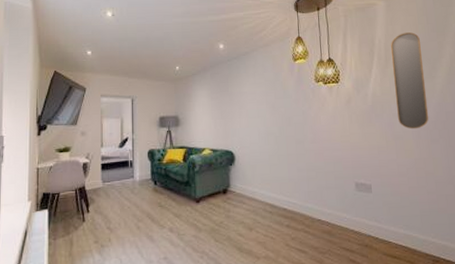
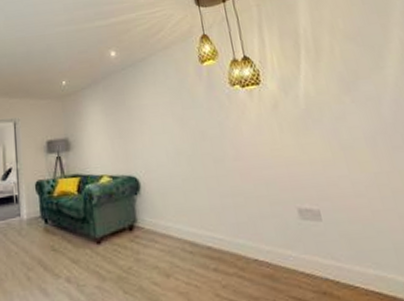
home mirror: present [390,32,429,129] -> none [319,16,385,135]

